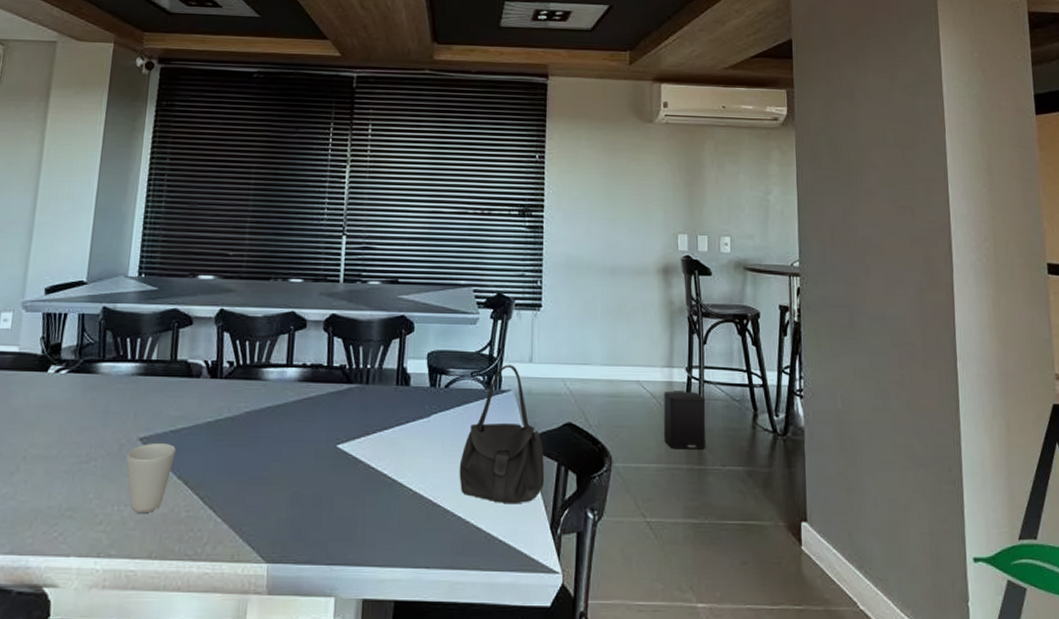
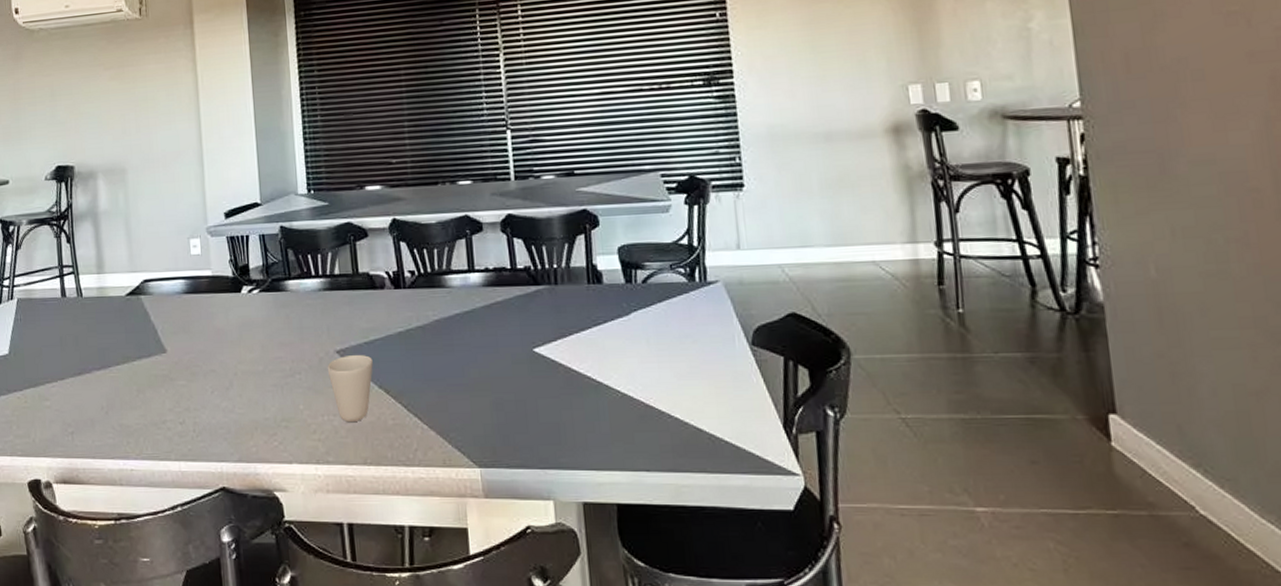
handbag: present [459,365,545,505] -> none [669,253,771,404]
pedal bin: present [664,390,706,450] -> none [908,269,970,337]

